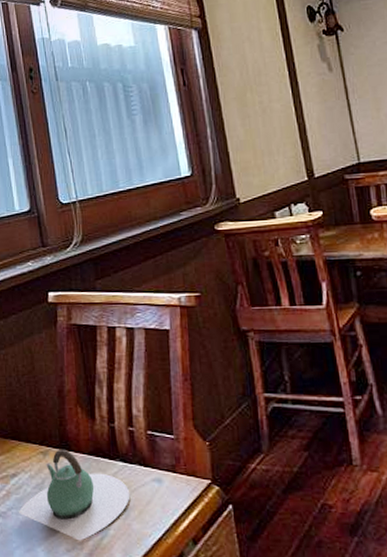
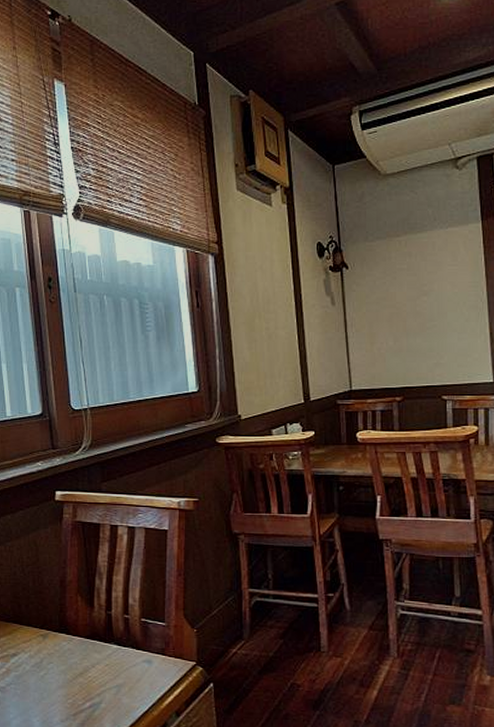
teapot: present [18,449,131,541] -> none [16,632,122,713]

